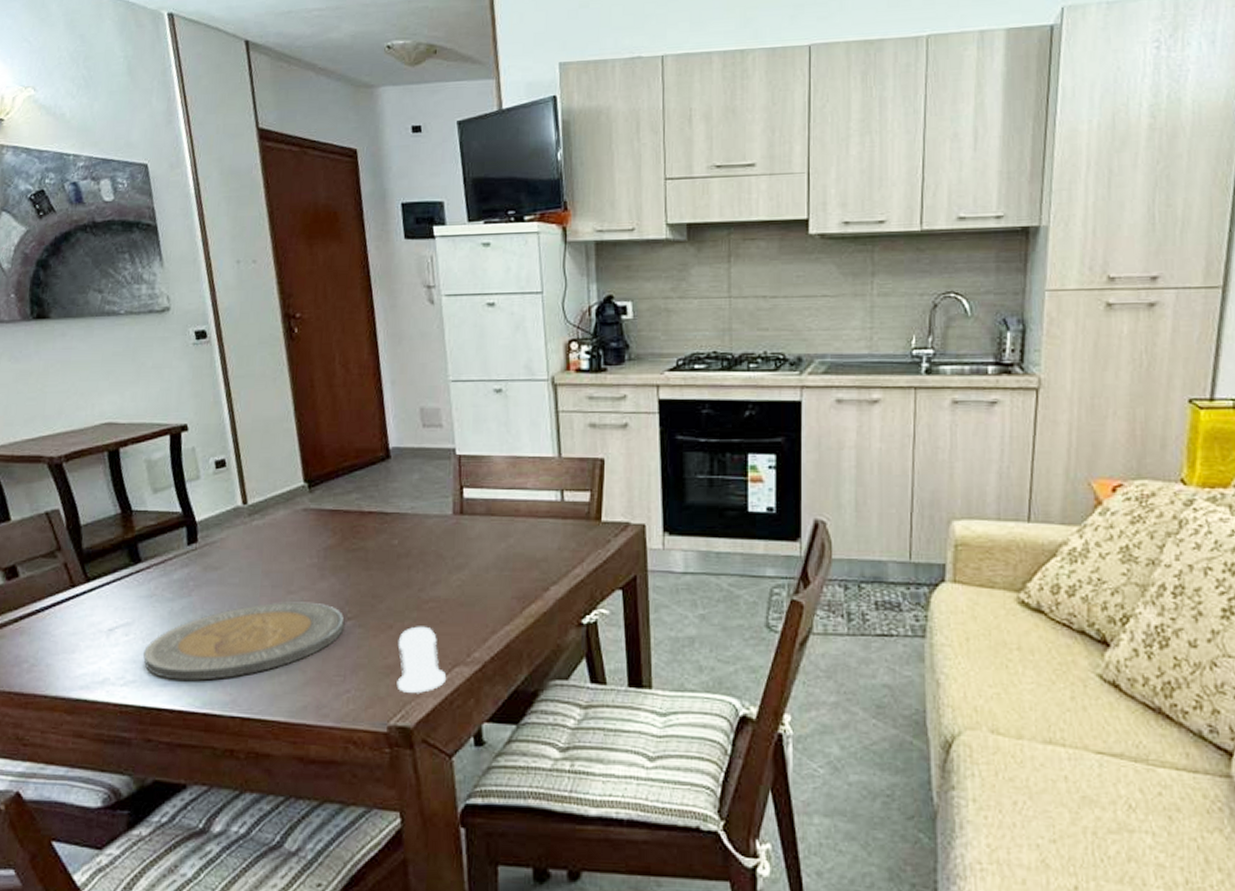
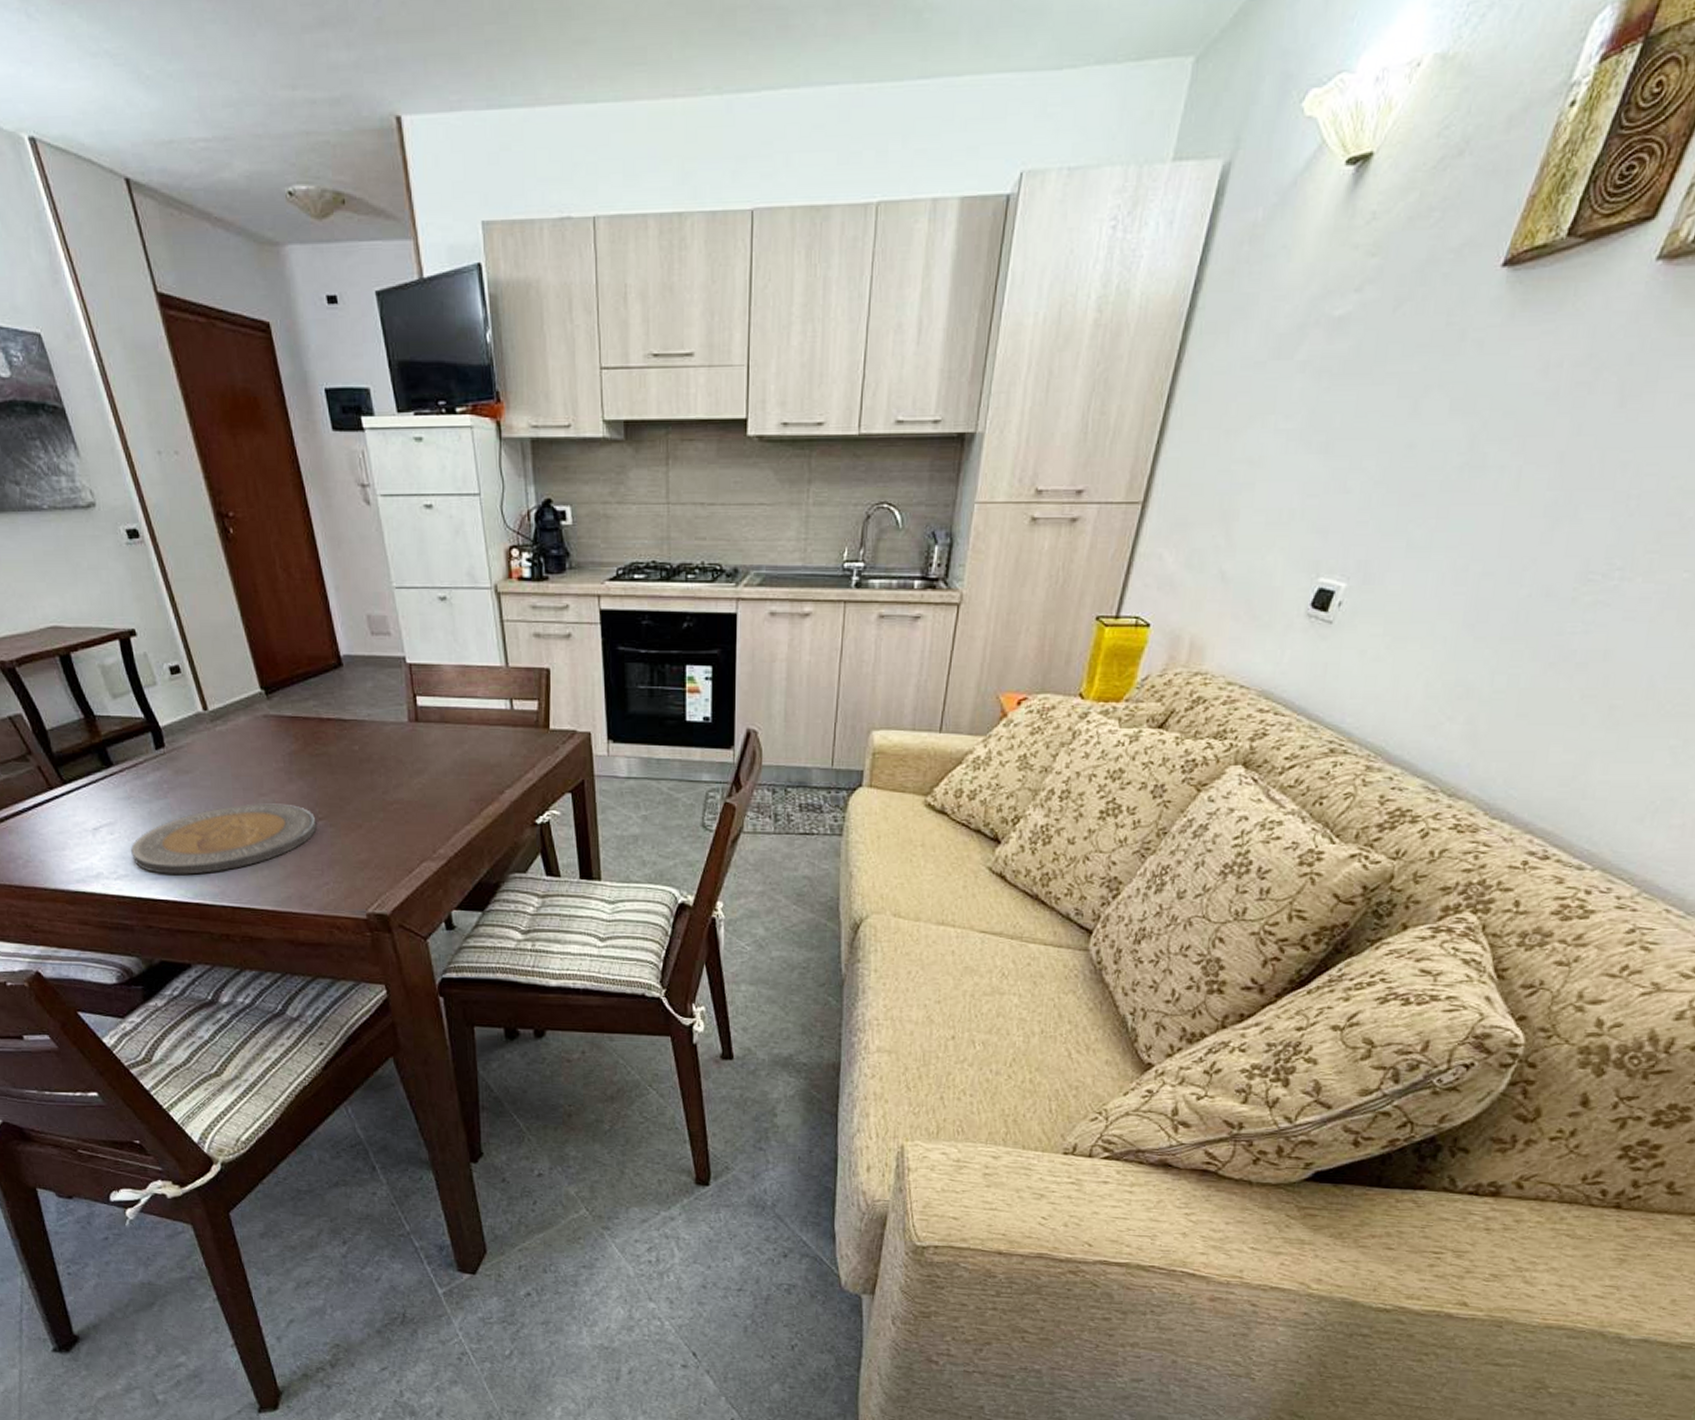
salt shaker: present [397,626,447,694] -> none [368,825,416,886]

